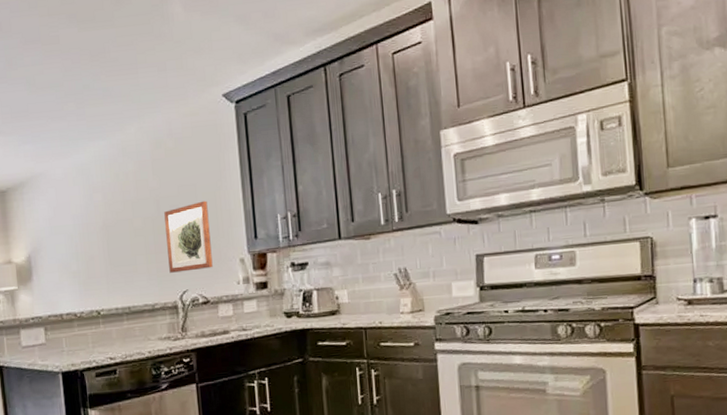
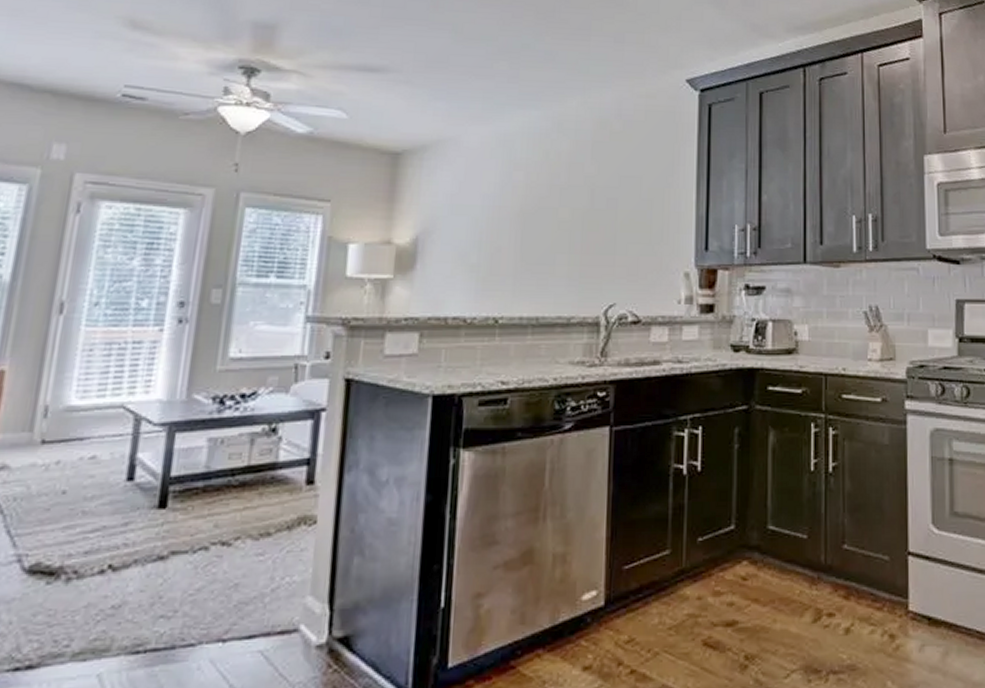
wall art: present [164,200,213,273] -> none [595,197,653,281]

